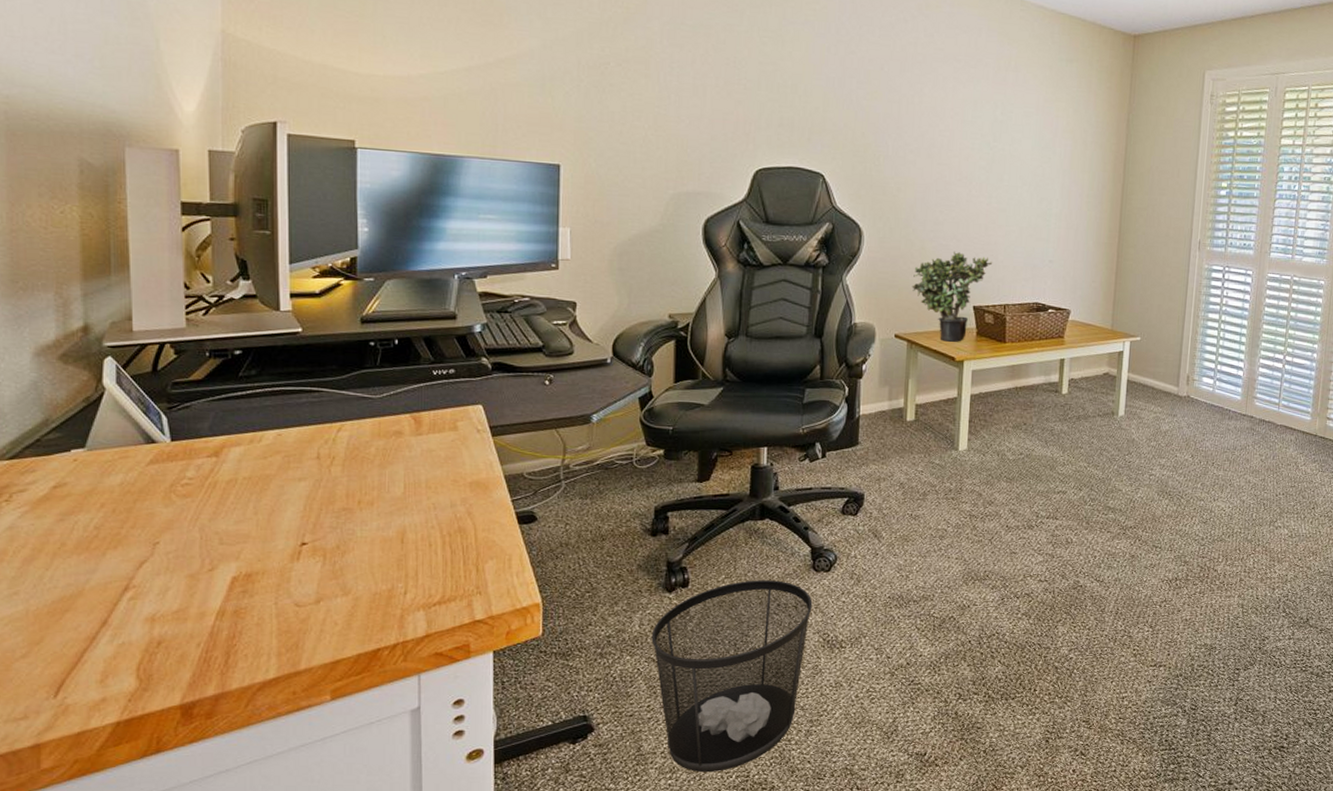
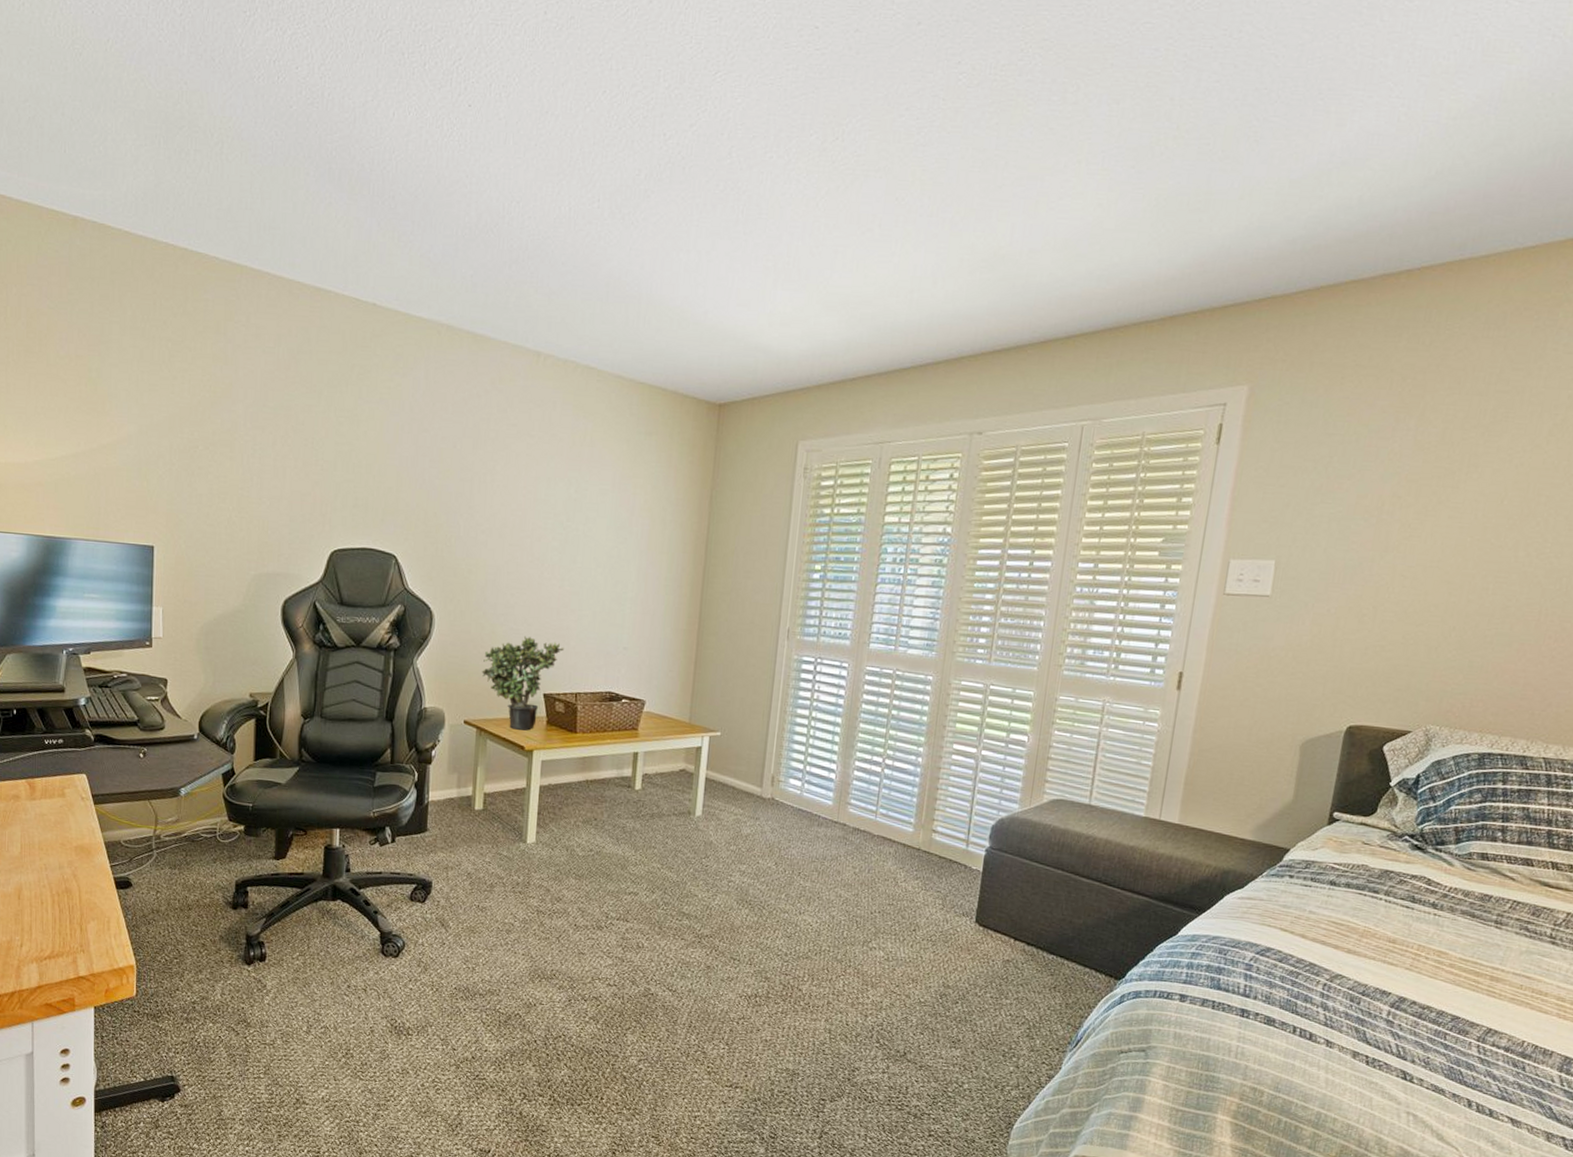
waste bin: present [651,580,813,773] -> none [231,959,381,1144]

